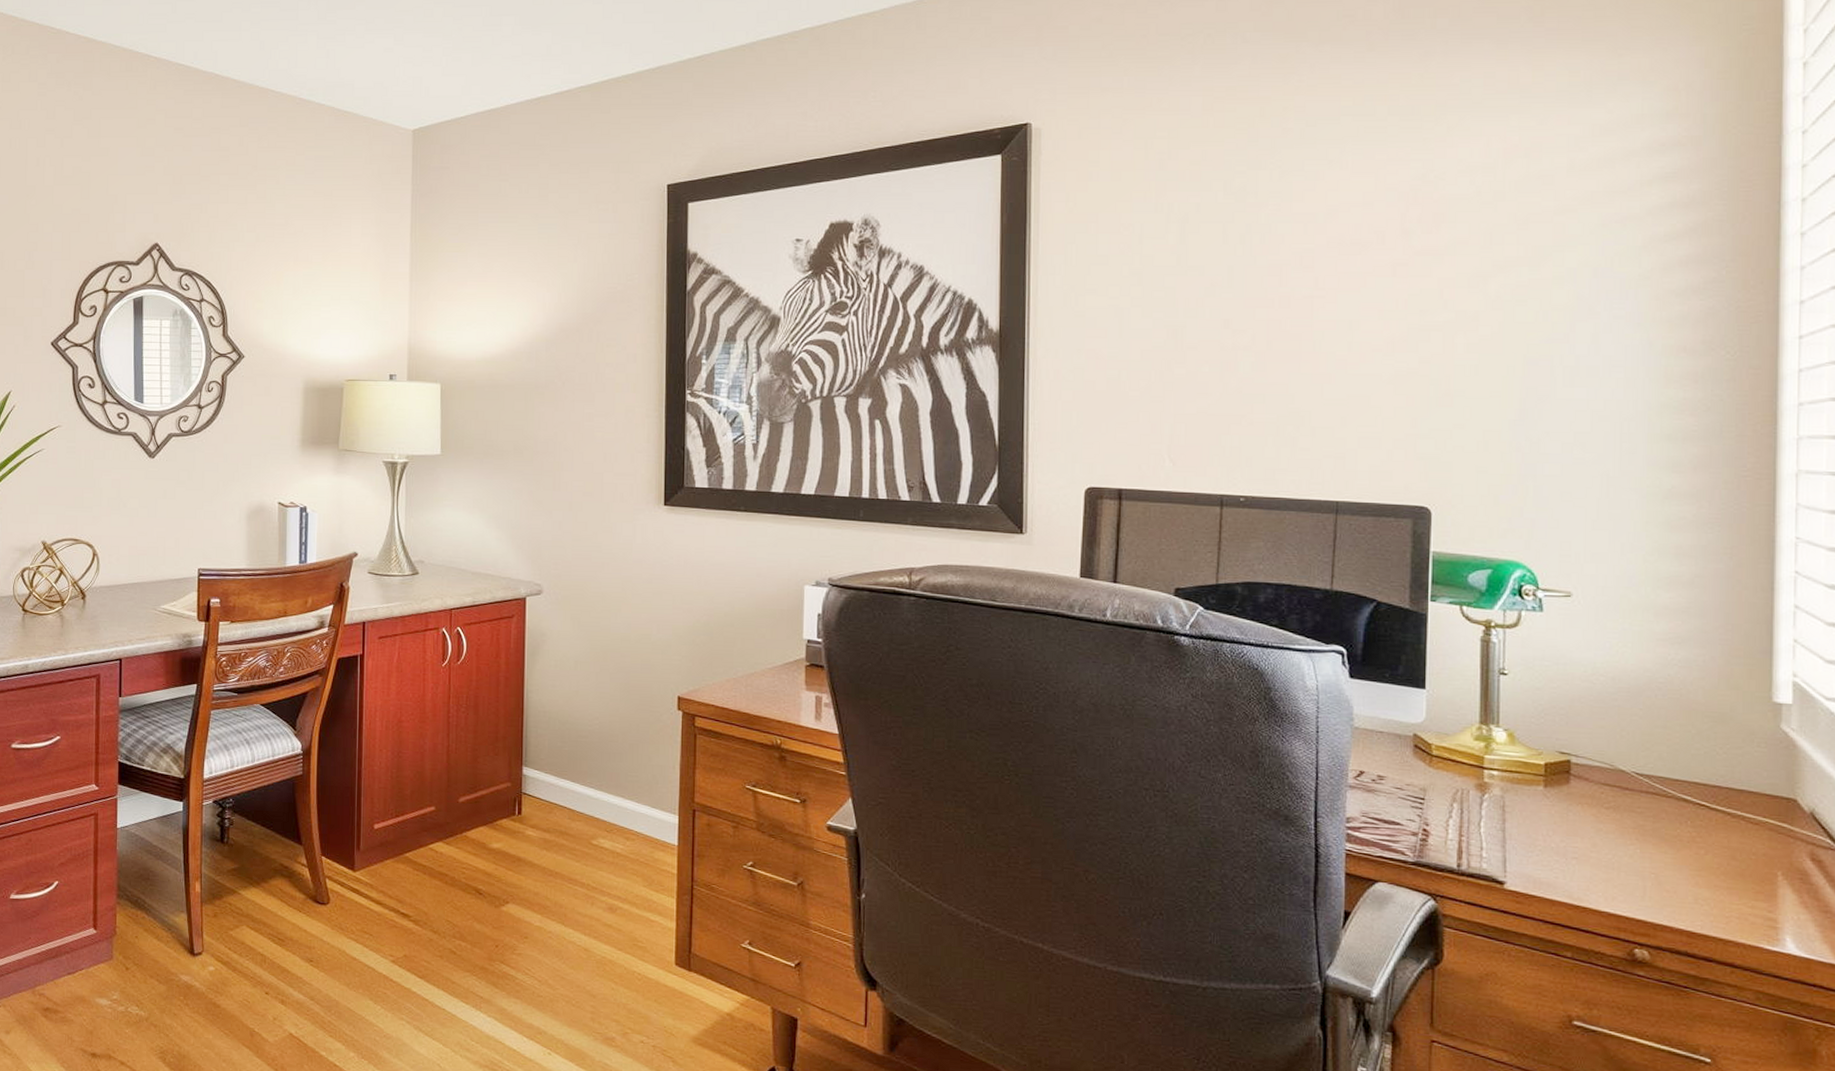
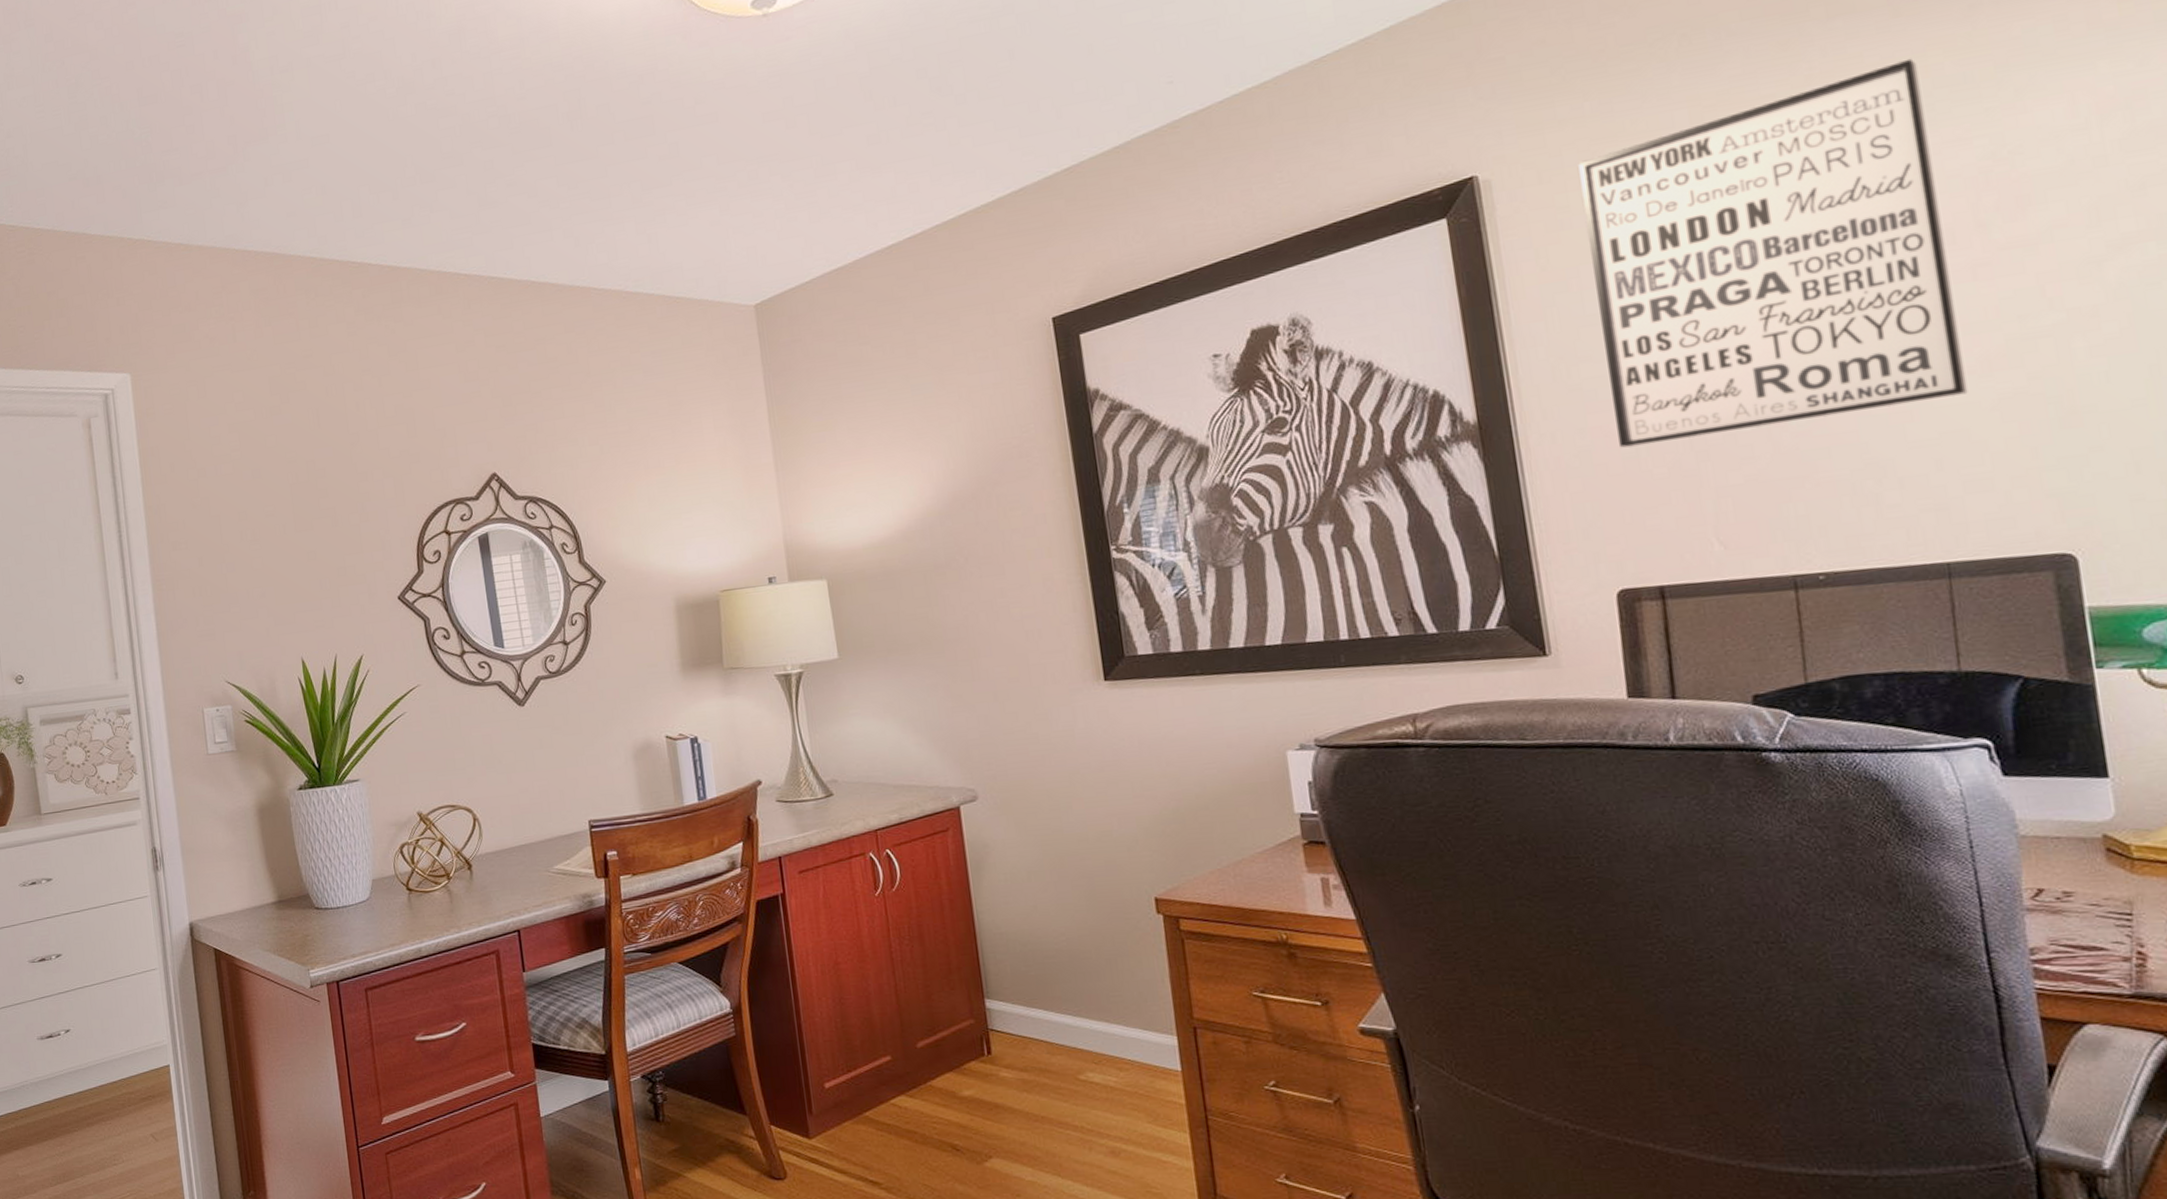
wall art: none [1107,87,1379,370] -> present [1578,58,1968,448]

